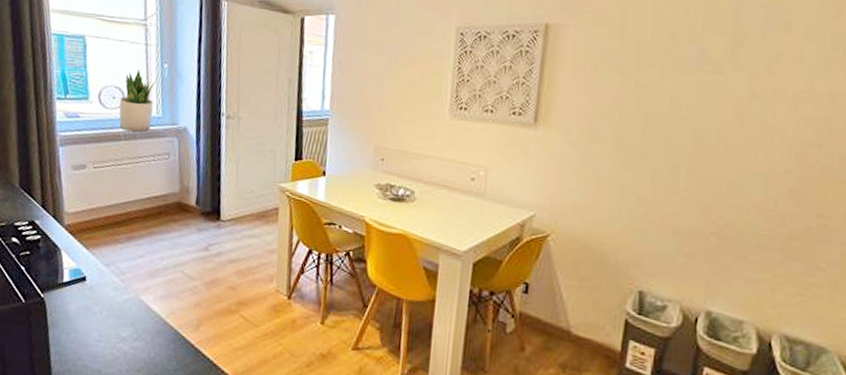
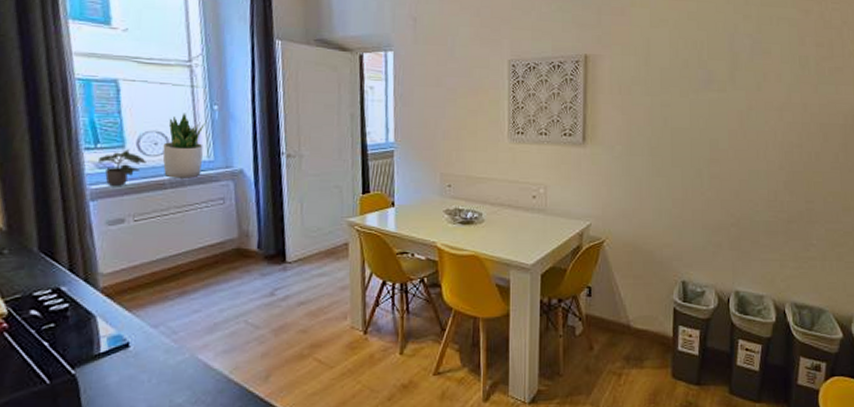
potted plant: none [66,101,106,135] -> present [97,150,146,186]

